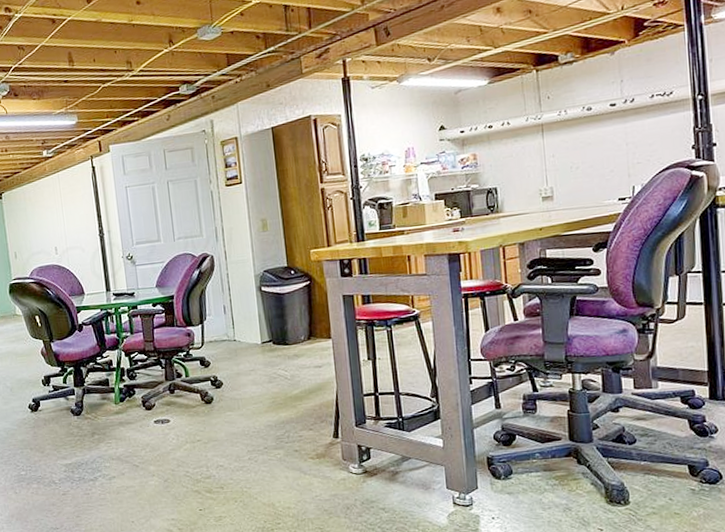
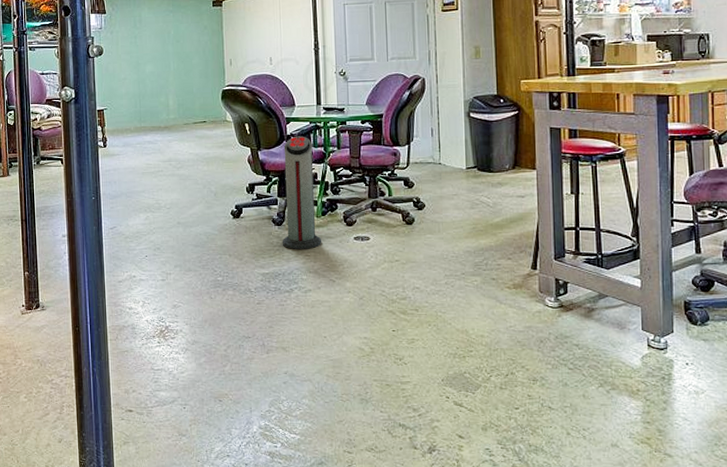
air purifier: none [76,324,122,438] -> present [283,136,321,249]

